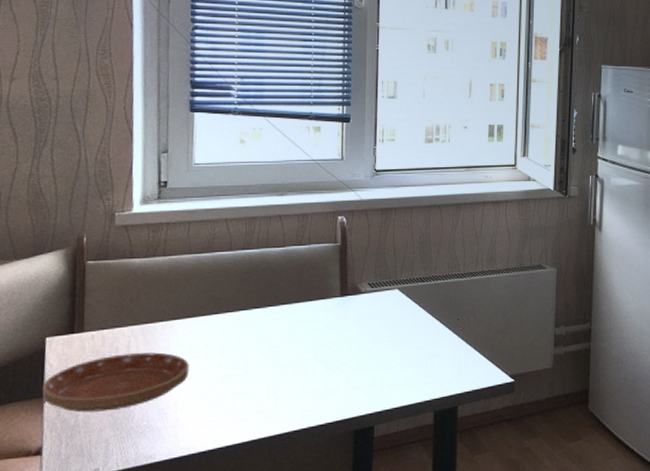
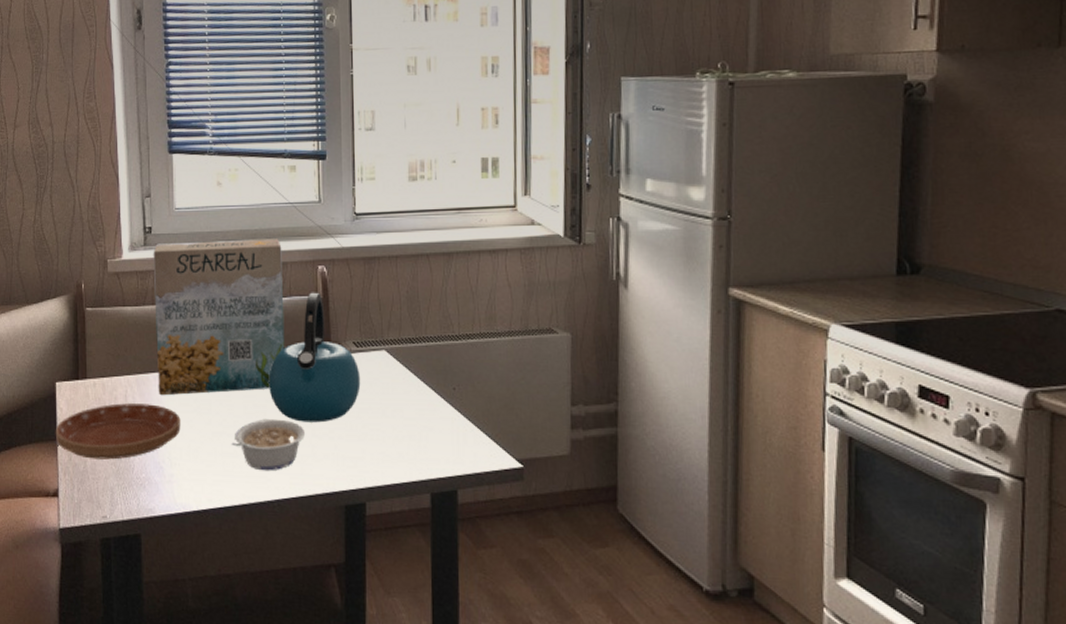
cereal box: none [166,192,303,344] -> present [153,239,285,396]
legume: none [243,357,319,407] -> present [232,418,306,471]
kettle: none [284,240,374,358] -> present [268,292,361,423]

